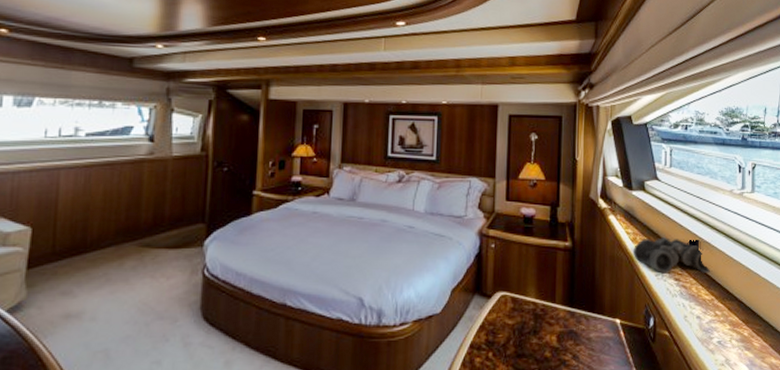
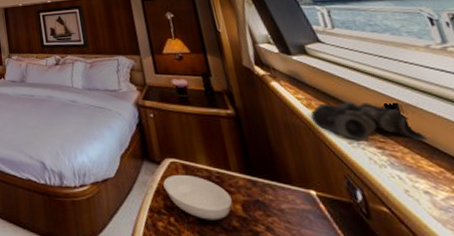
bowl: none [489,307,549,353] -> present [163,174,232,221]

